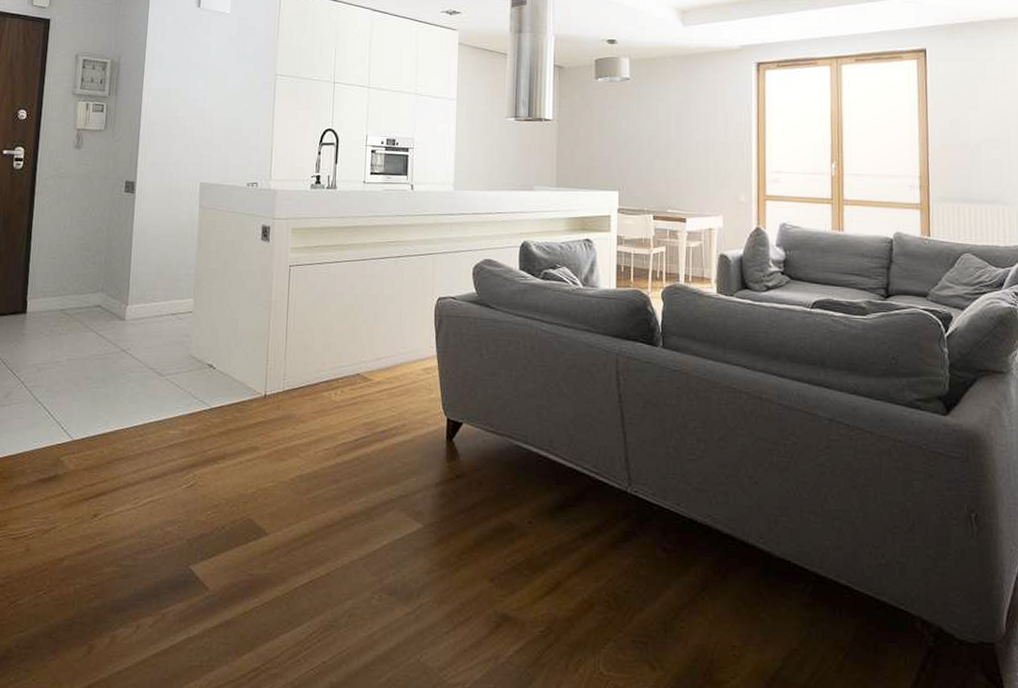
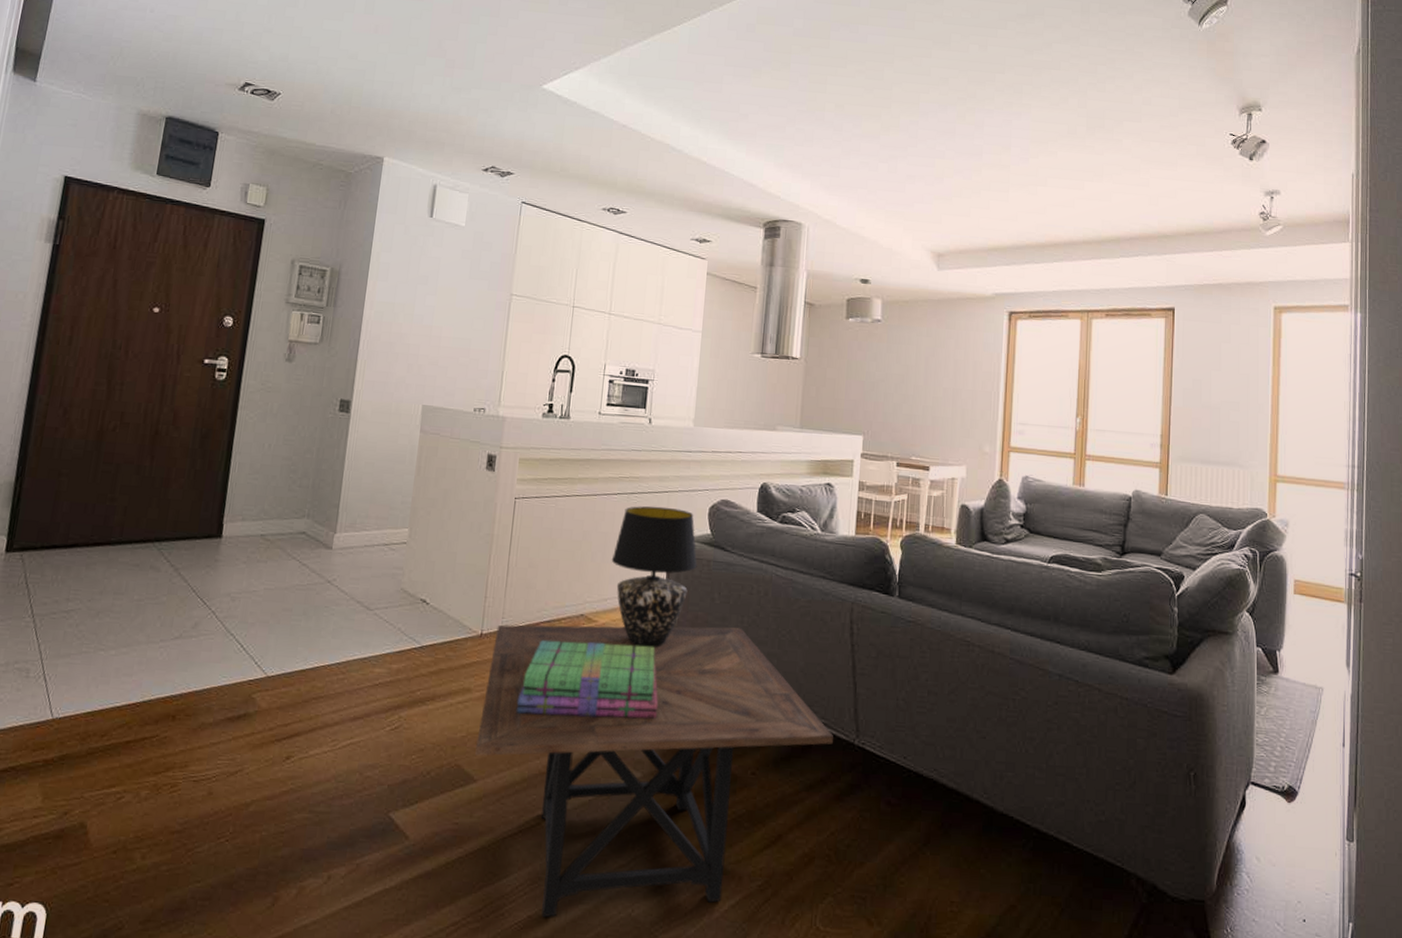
side table: none [265,381,606,664] -> present [475,624,833,918]
stack of books: none [302,400,434,472] -> present [517,640,658,719]
table lamp: none [382,268,465,404] -> present [611,506,698,648]

